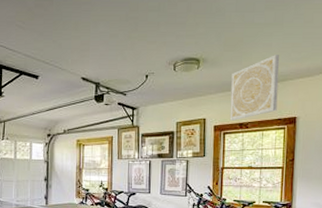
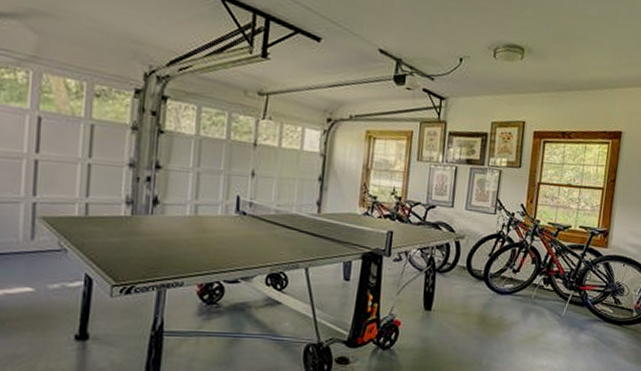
light panel: present [229,55,280,121] -> none [551,56,610,128]

